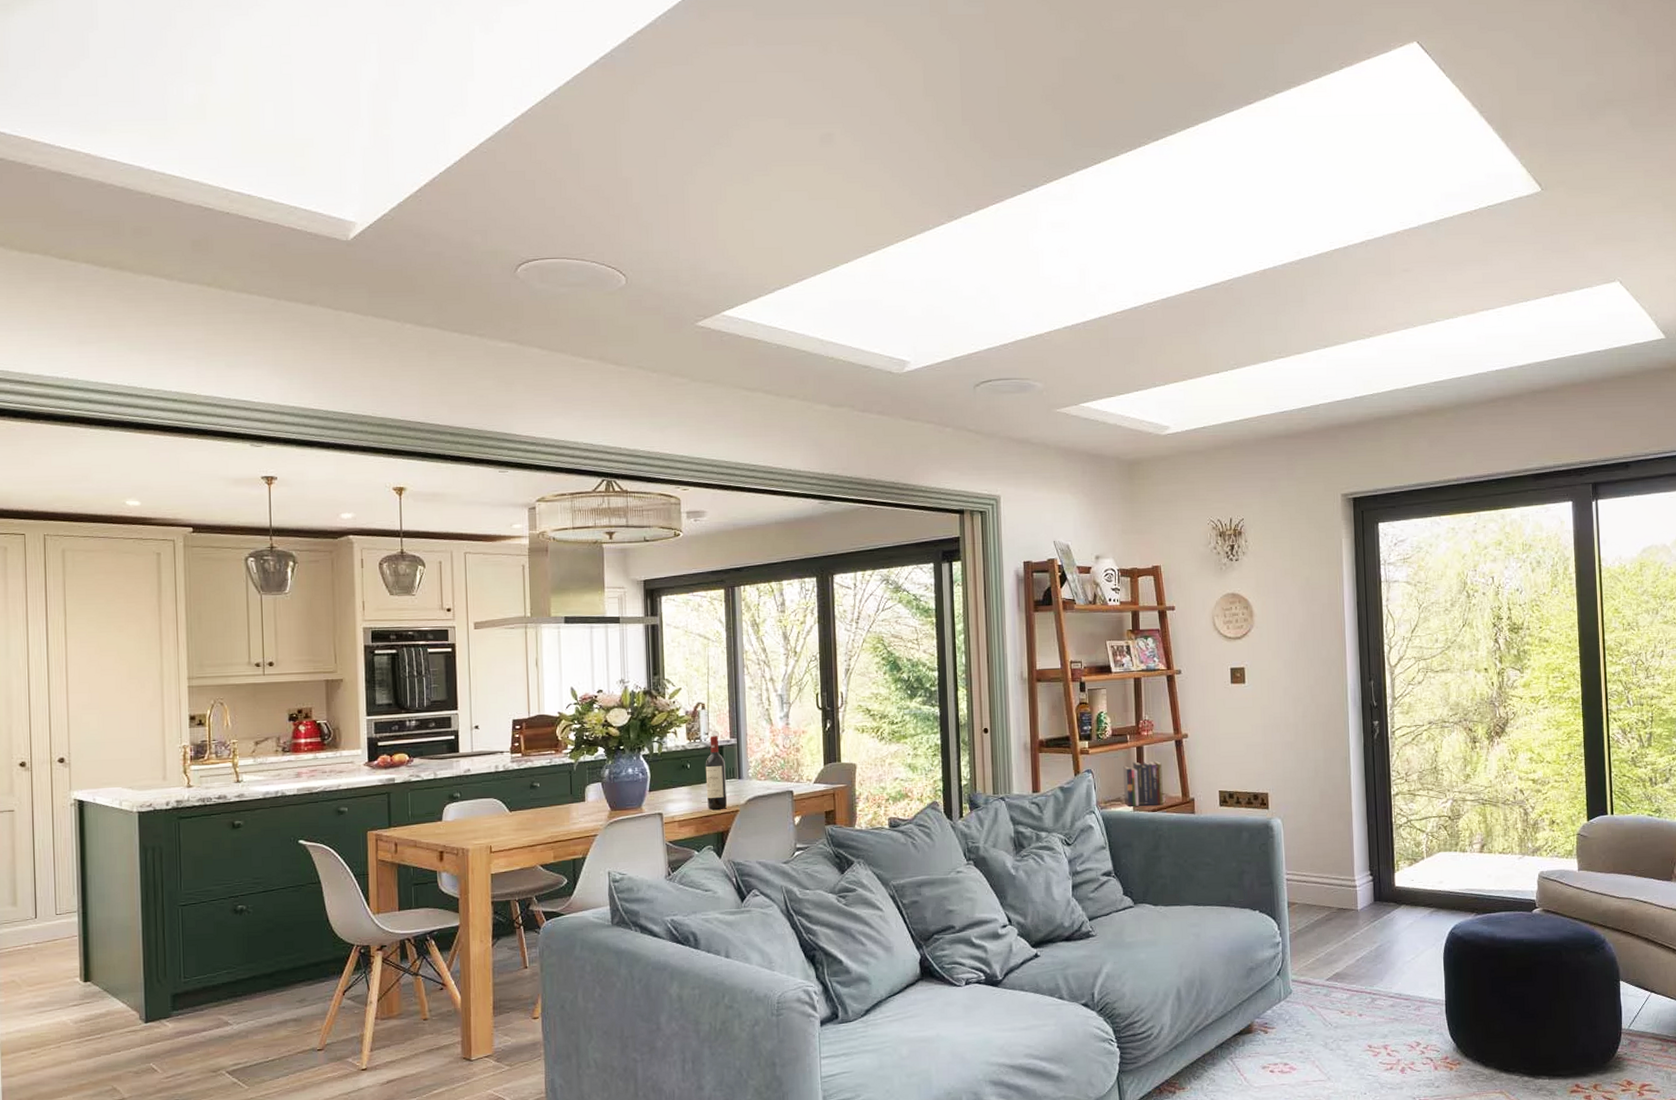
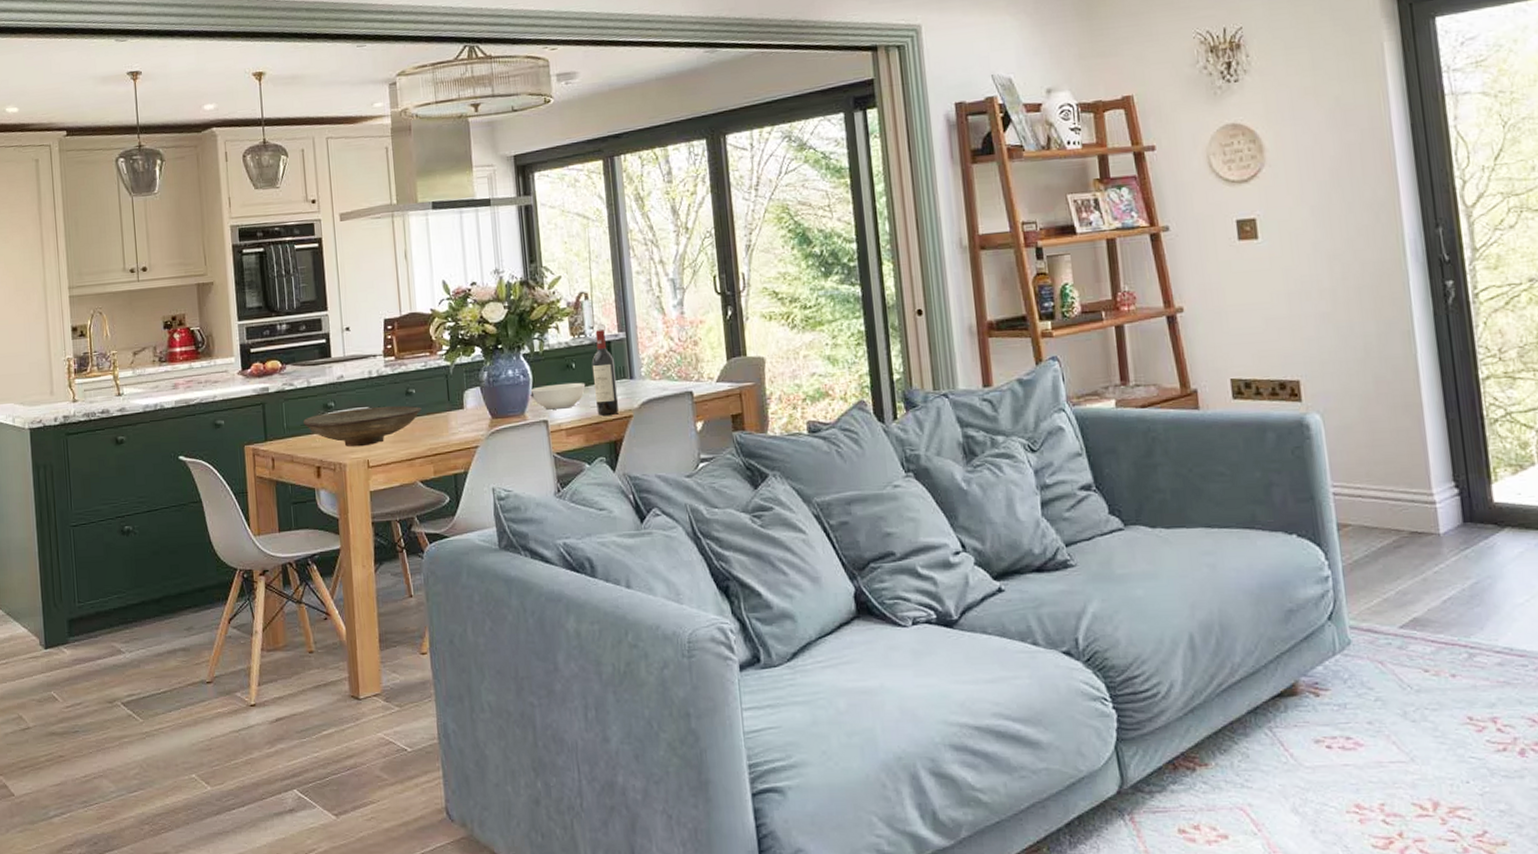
decorative bowl: none [429,797,545,834] -> present [303,405,422,447]
bowl: none [648,780,699,804] -> present [530,382,586,410]
books: present [1122,761,1164,807] -> none [1098,343,1156,402]

